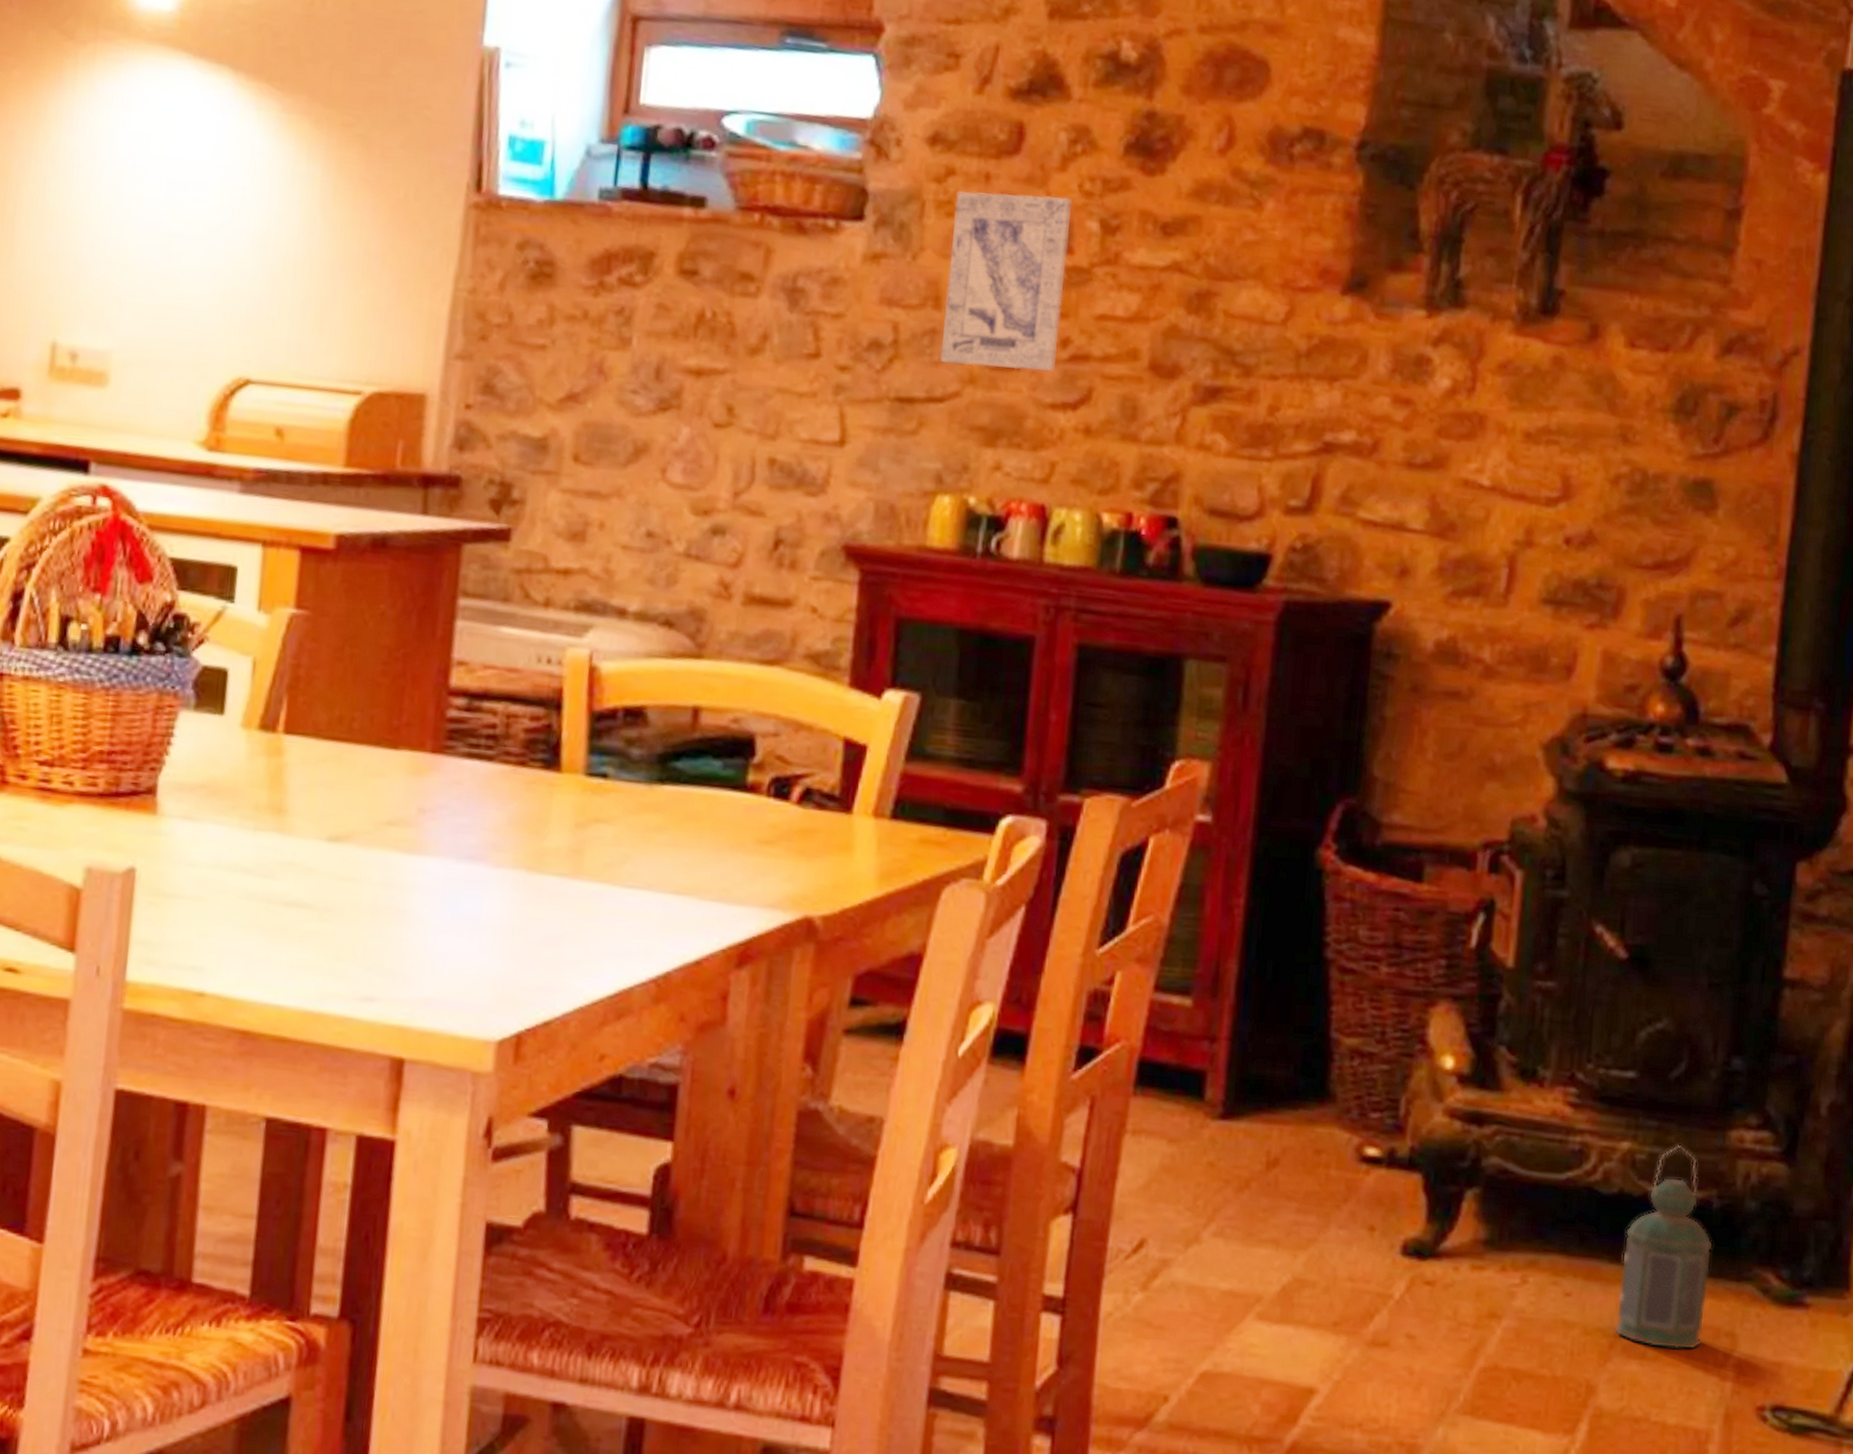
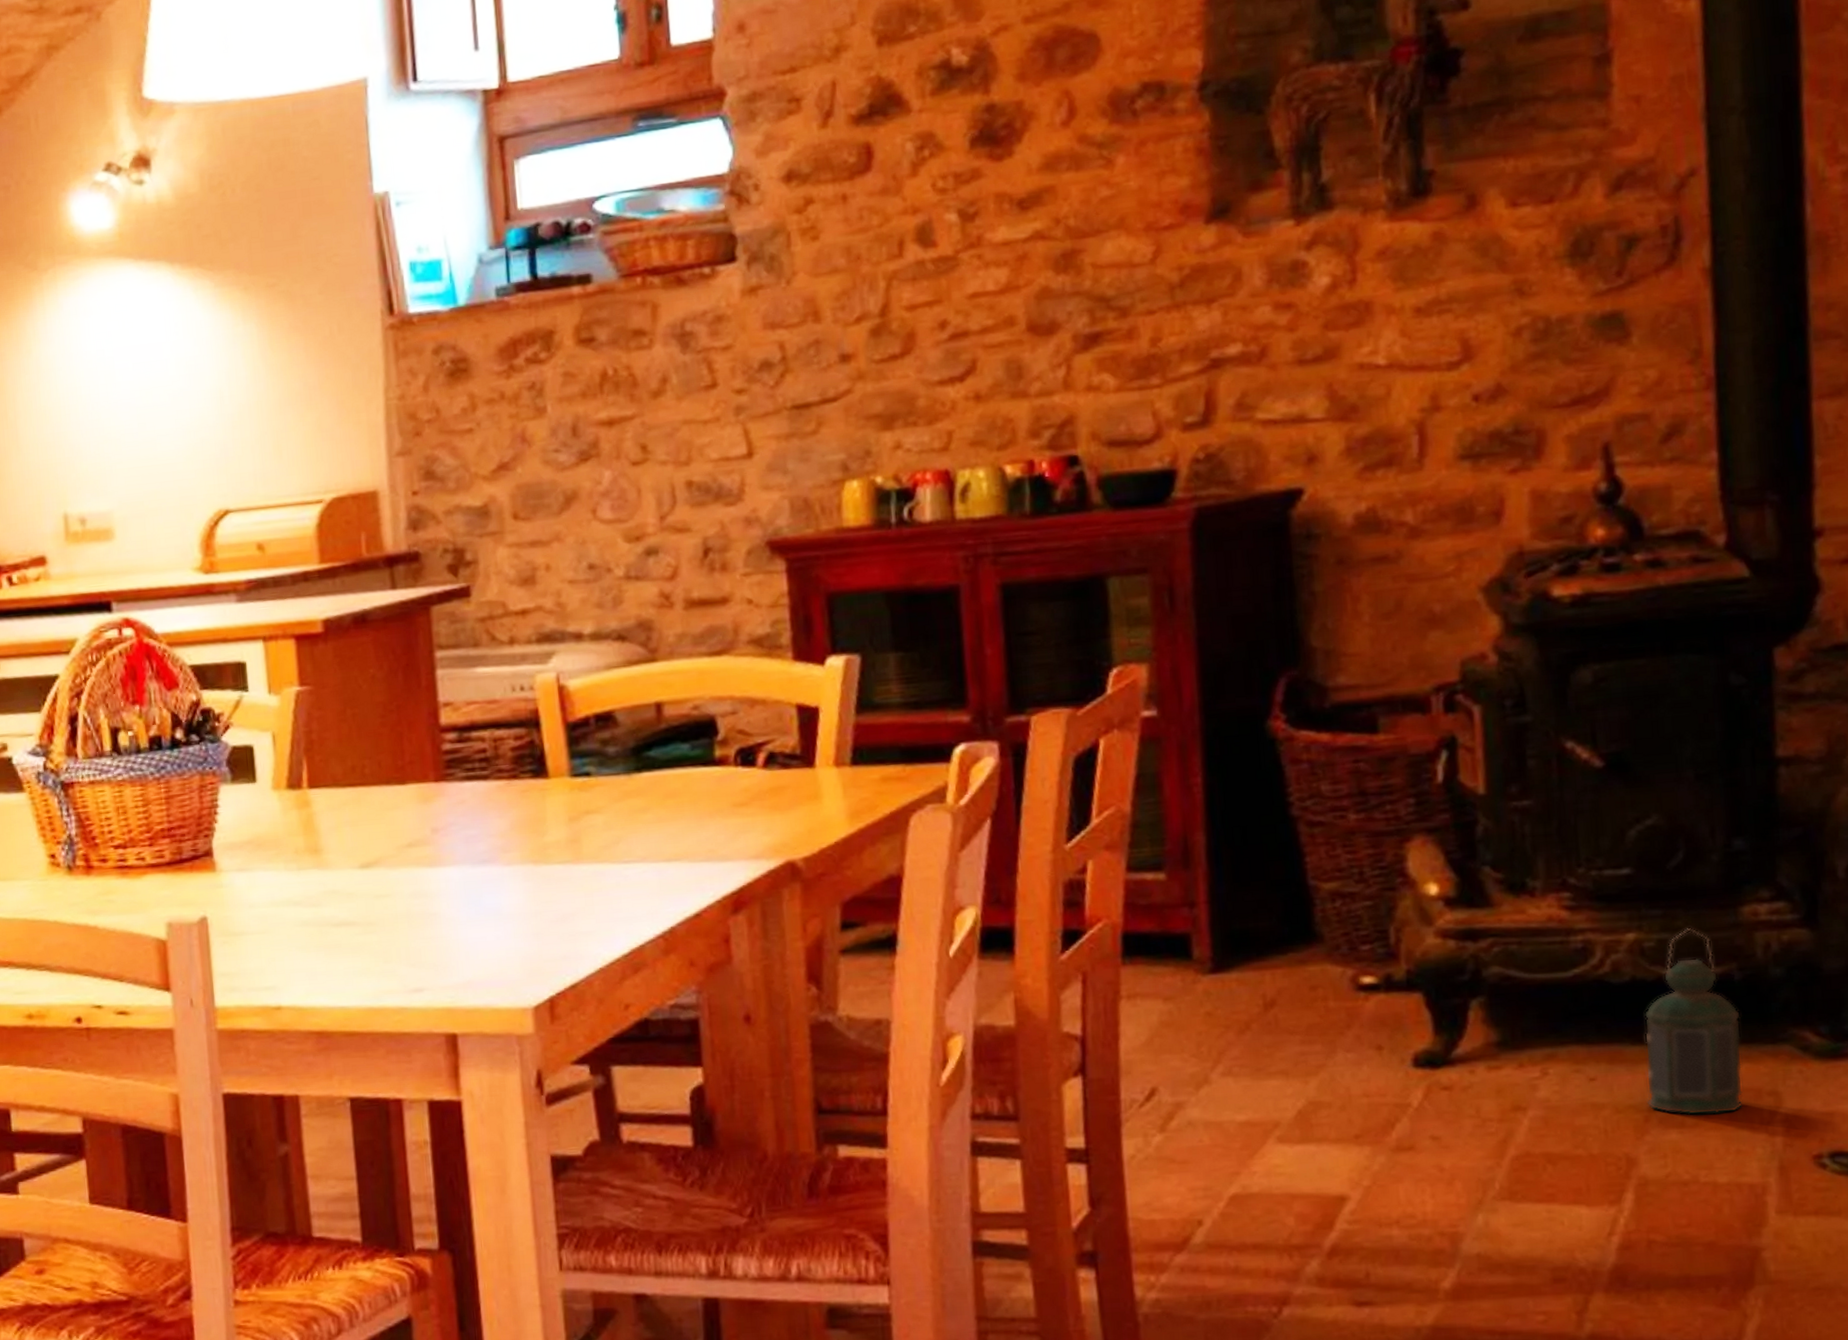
wall art: present [940,191,1073,371] -> none [818,198,938,368]

